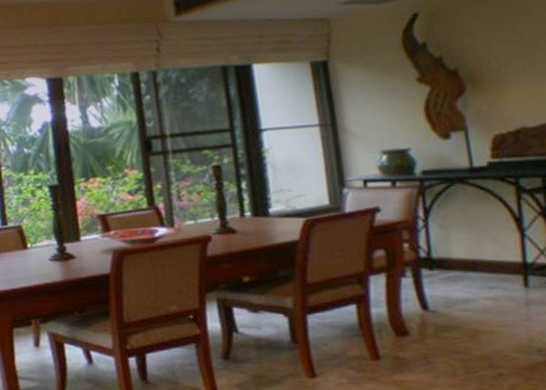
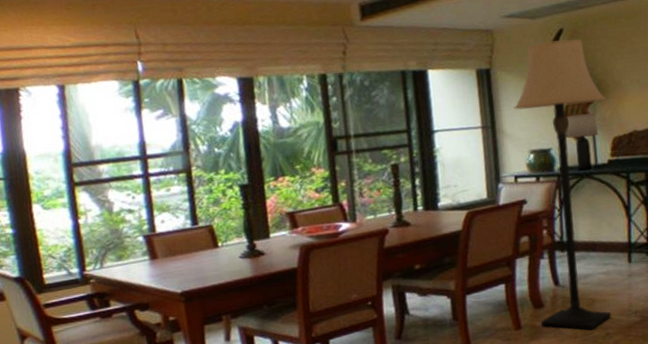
lamp: none [359,24,504,368] -> present [514,39,611,330]
table lamp: none [428,107,473,176] -> present [566,113,599,172]

